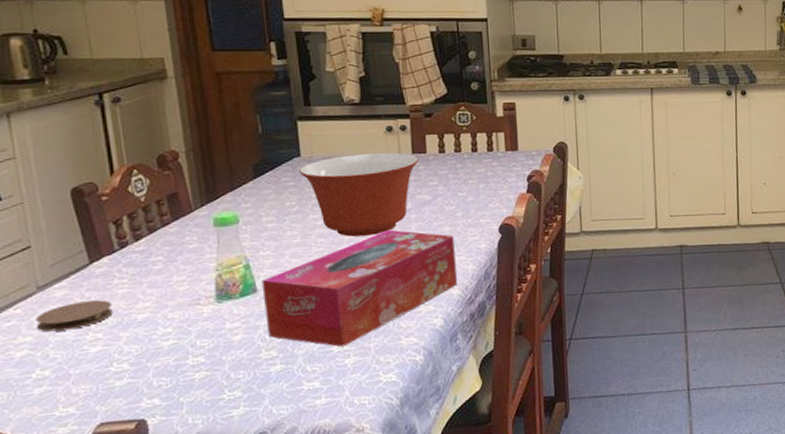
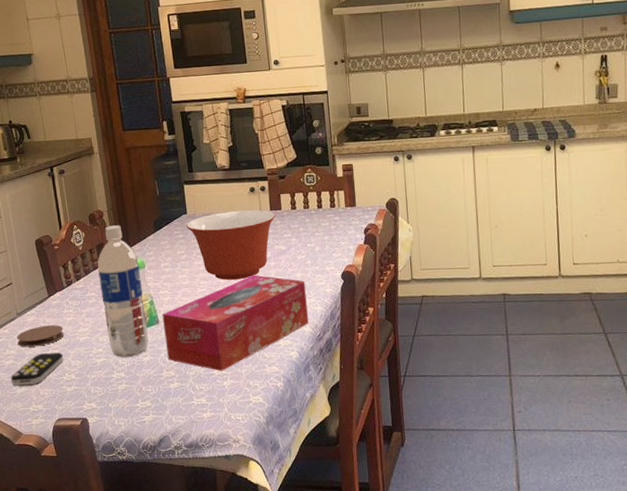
remote control: none [24,336,112,384] -> present [11,352,64,385]
water bottle: none [168,170,241,338] -> present [97,225,149,358]

